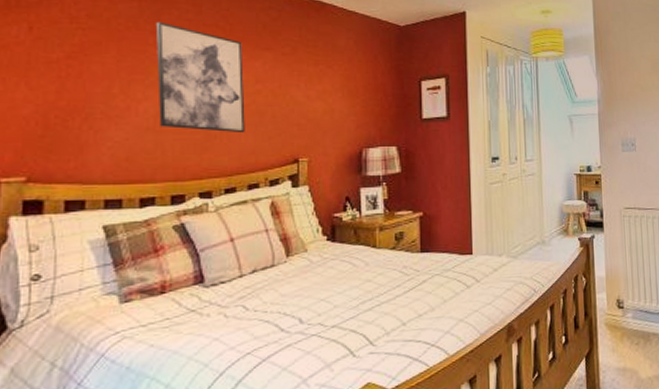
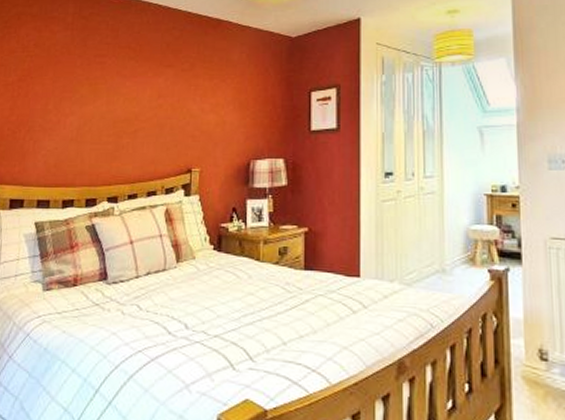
wall art: present [155,21,245,134] -> none [80,46,149,144]

